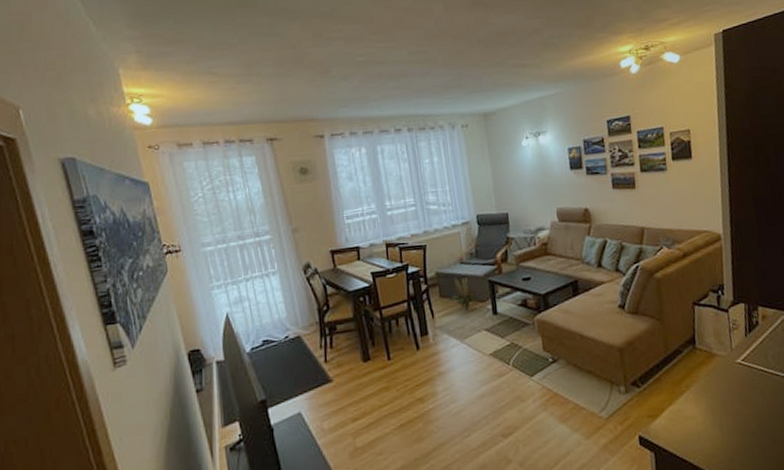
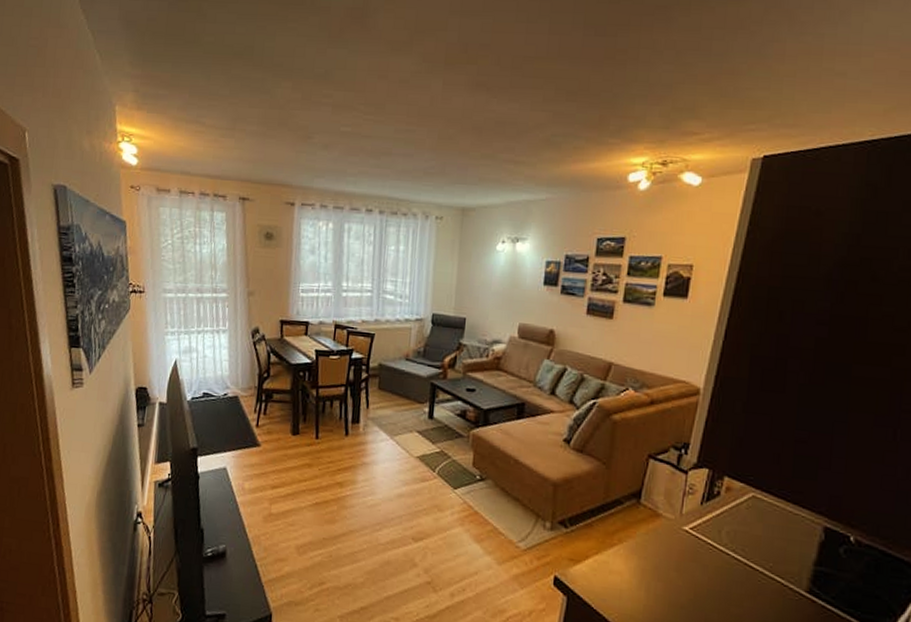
decorative plant: present [449,275,479,311] -> none [387,372,416,409]

